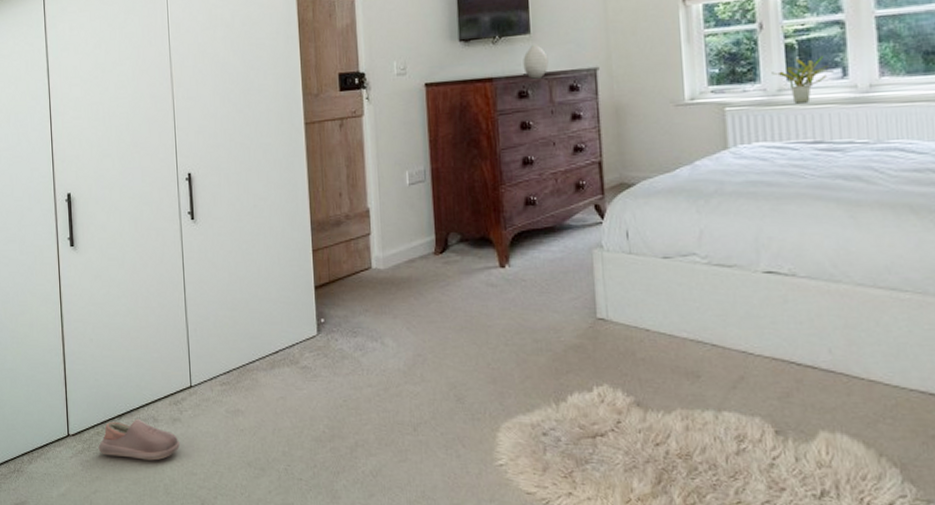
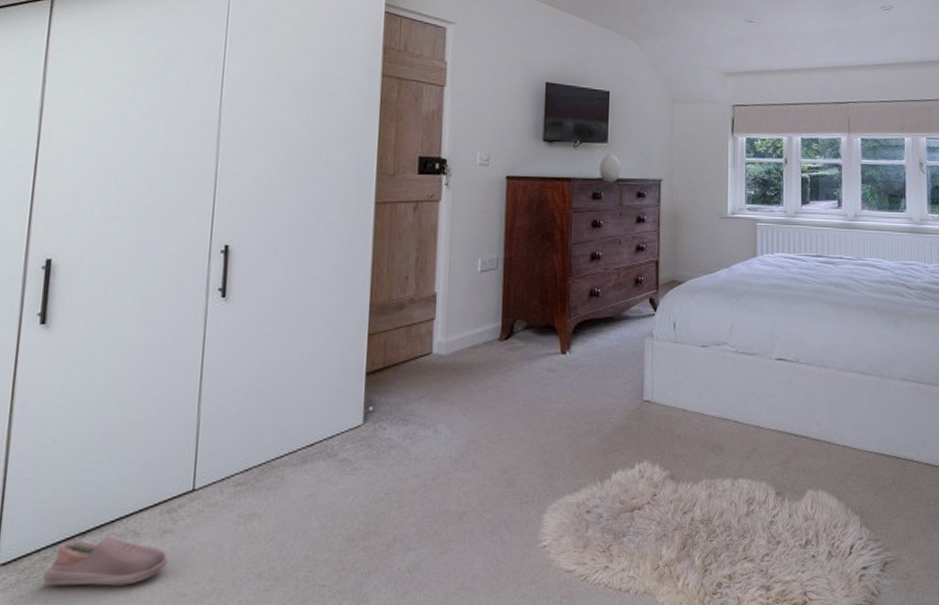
potted plant: present [771,56,834,105] -> none [791,189,832,226]

